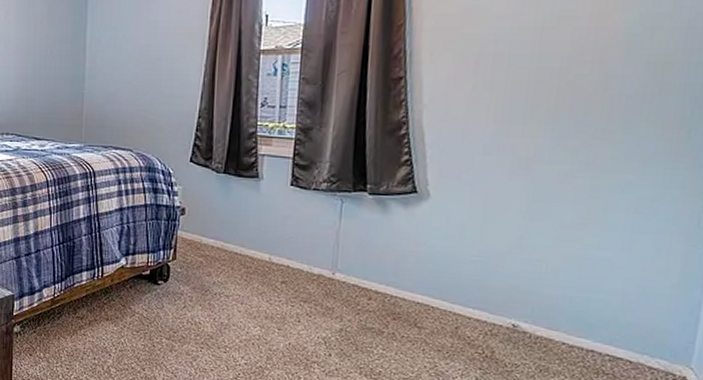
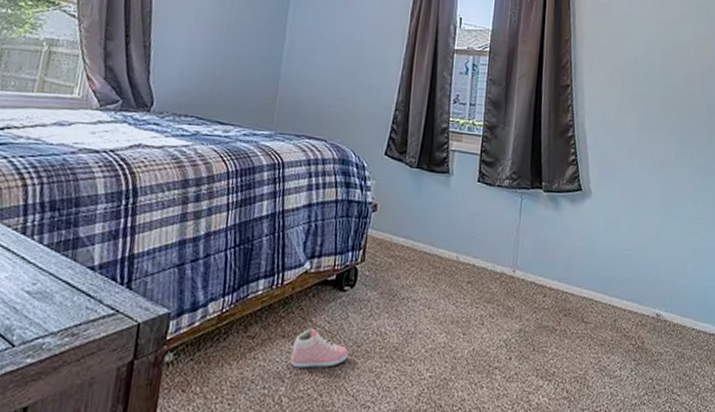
sneaker: none [115,314,166,347] -> present [290,328,349,368]

